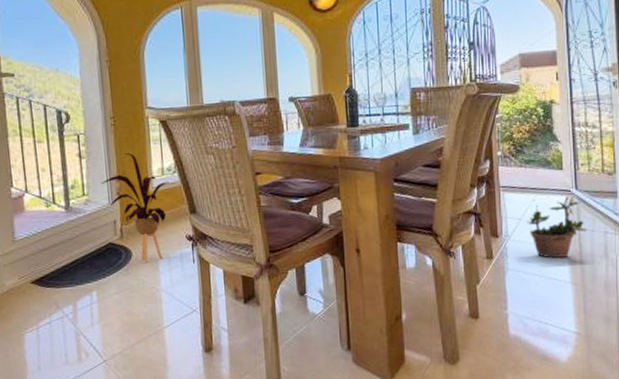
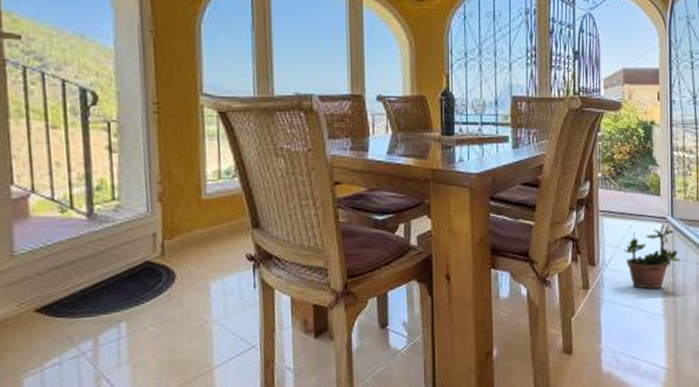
house plant: present [100,153,176,262] -> none [136,150,236,286]

